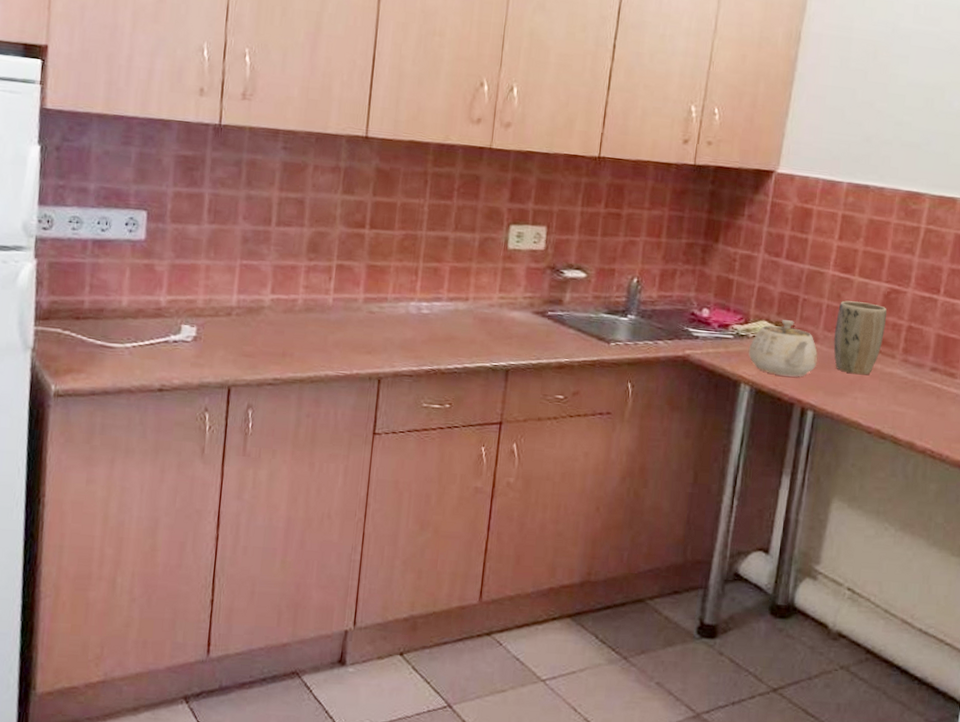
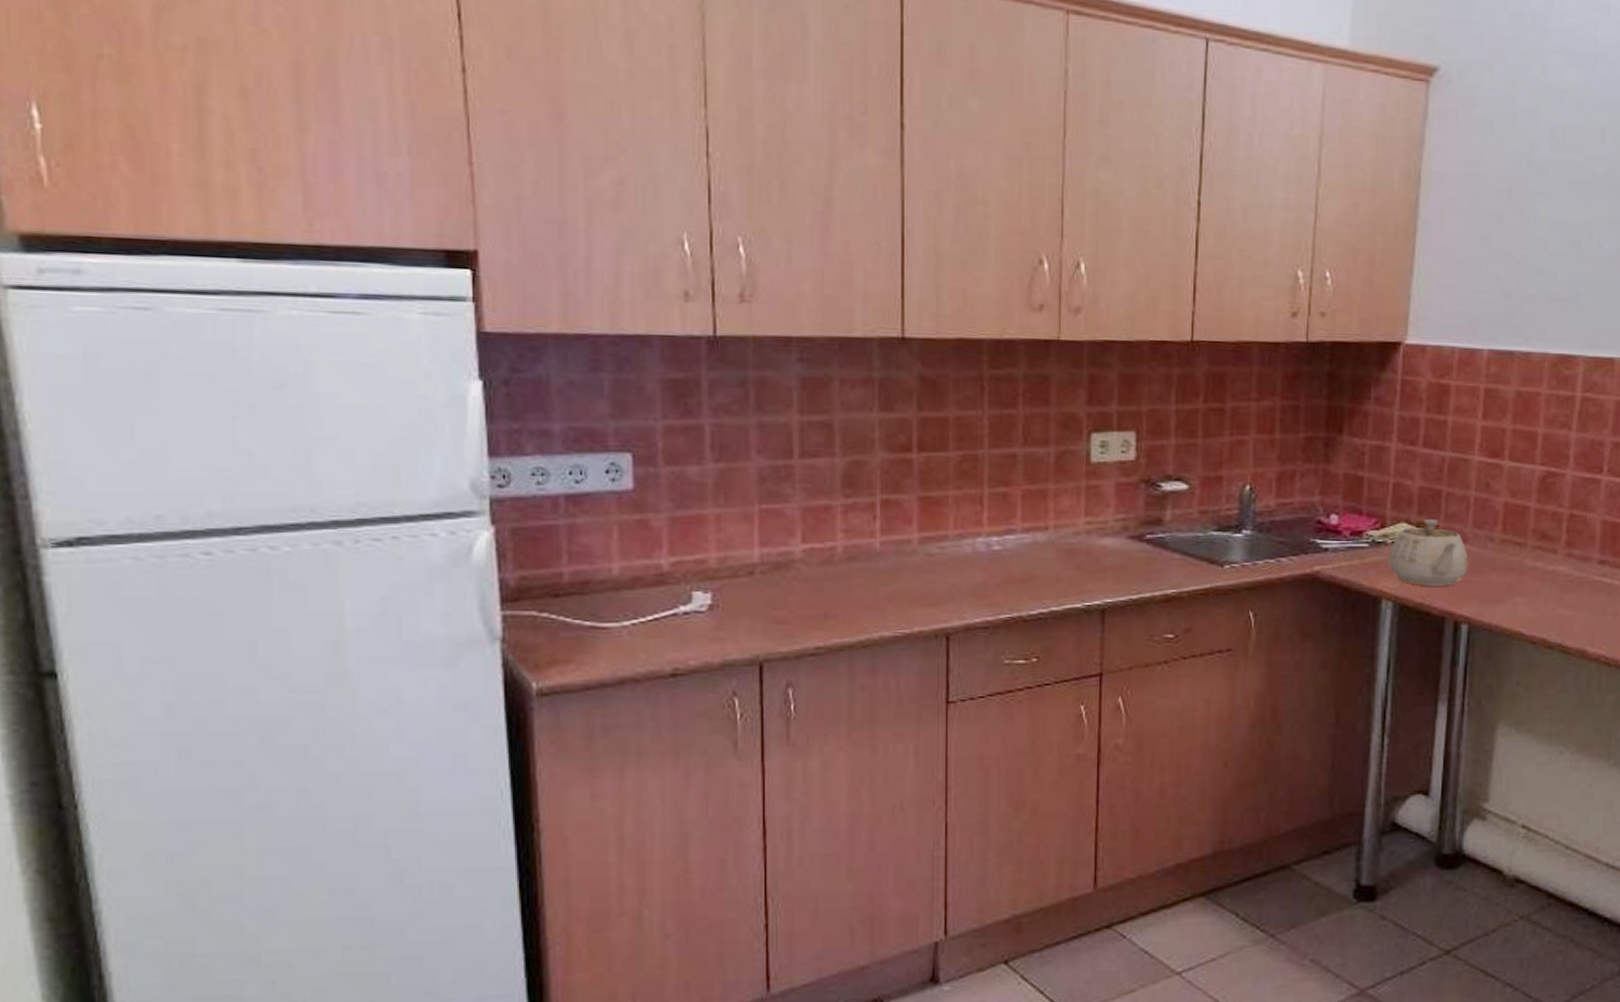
plant pot: present [833,300,887,375] -> none [1486,490,1545,576]

